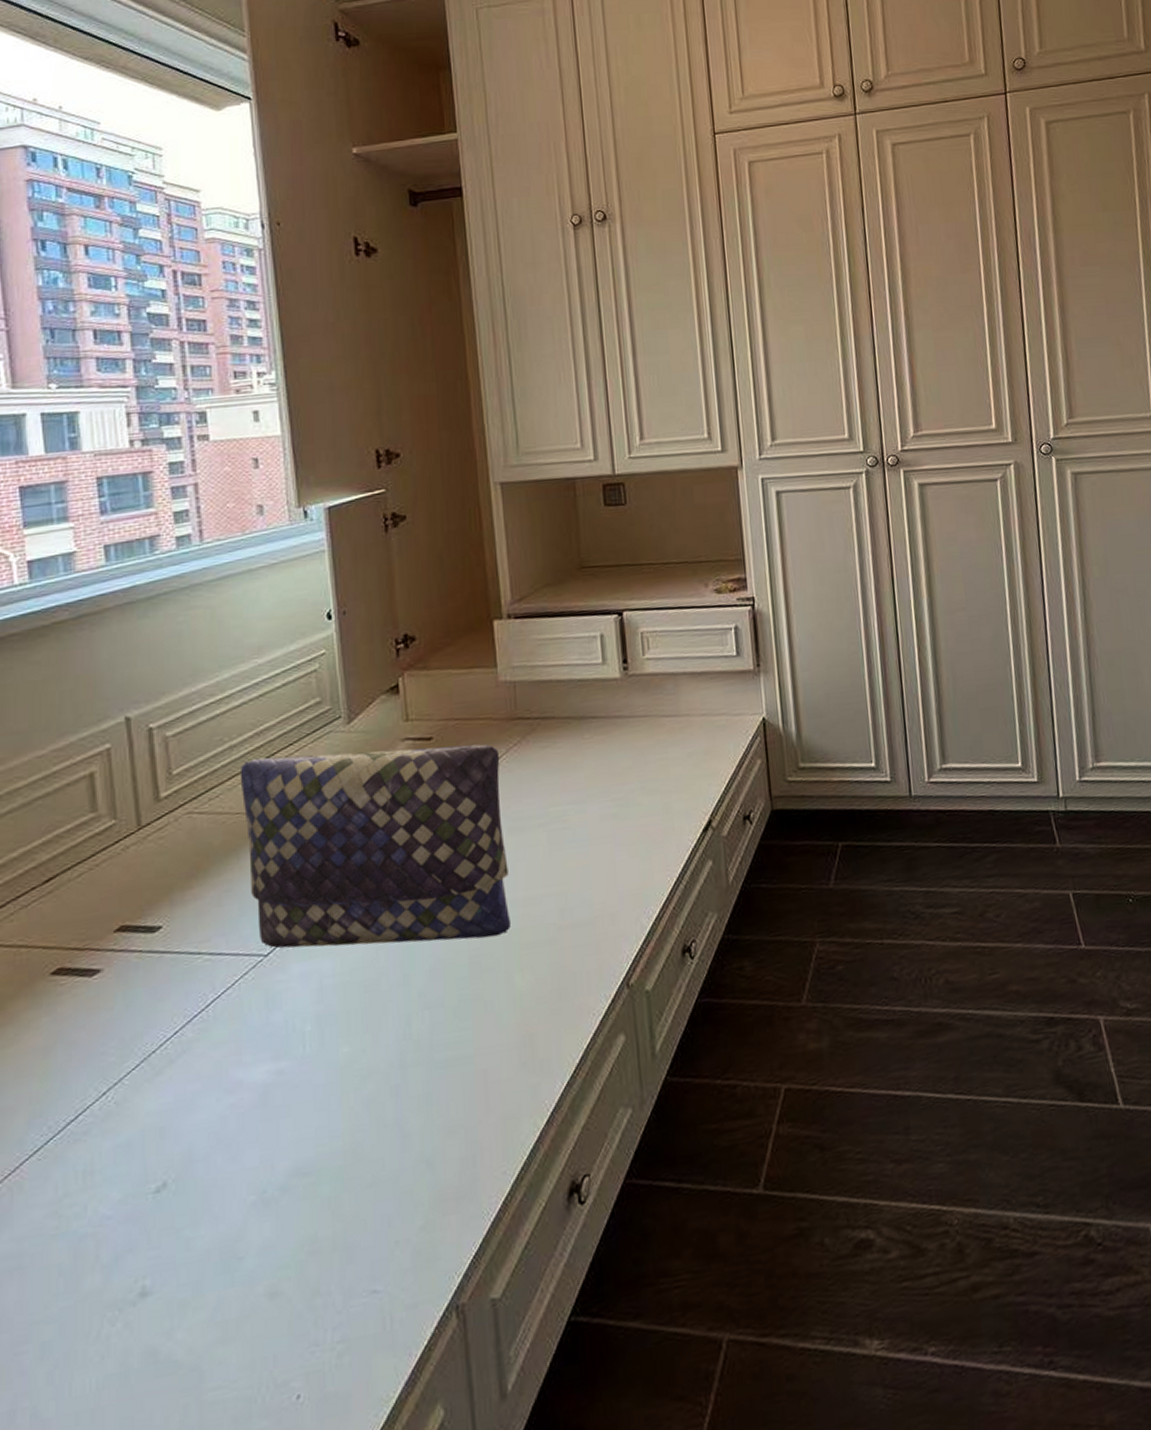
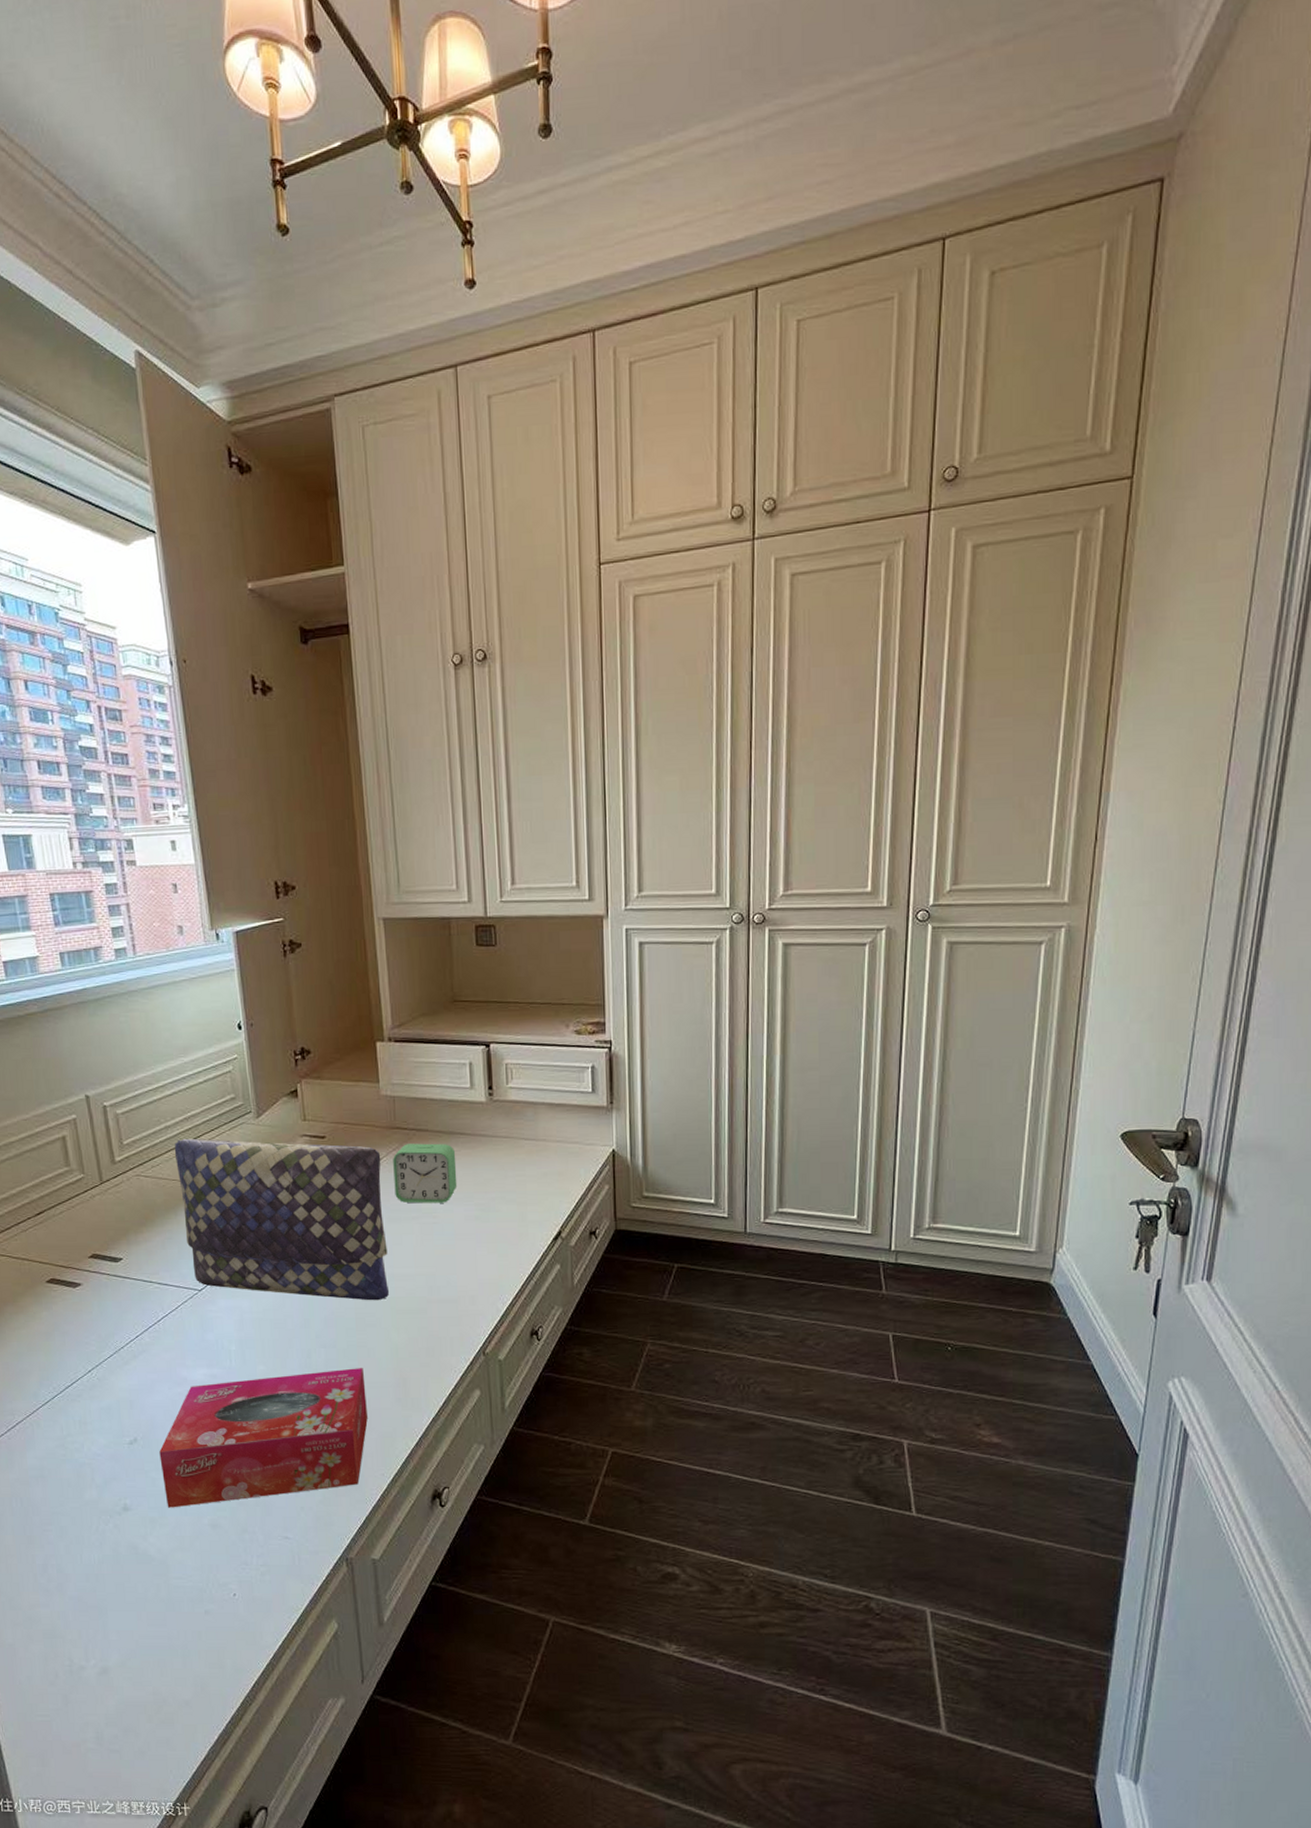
tissue box: none [198,1029,485,1280] -> present [159,1368,368,1508]
alarm clock: none [514,731,591,808] -> present [393,1143,458,1204]

